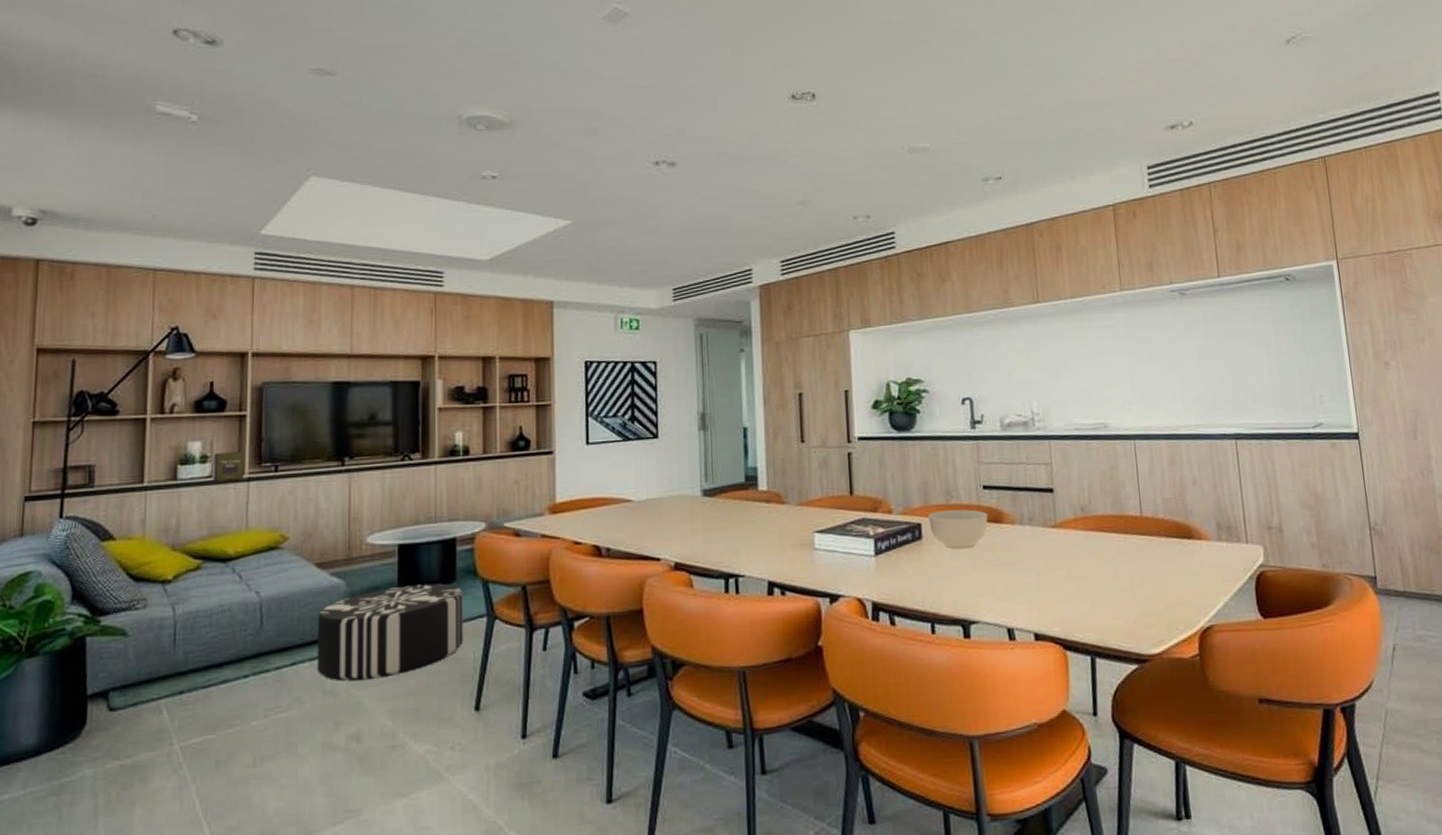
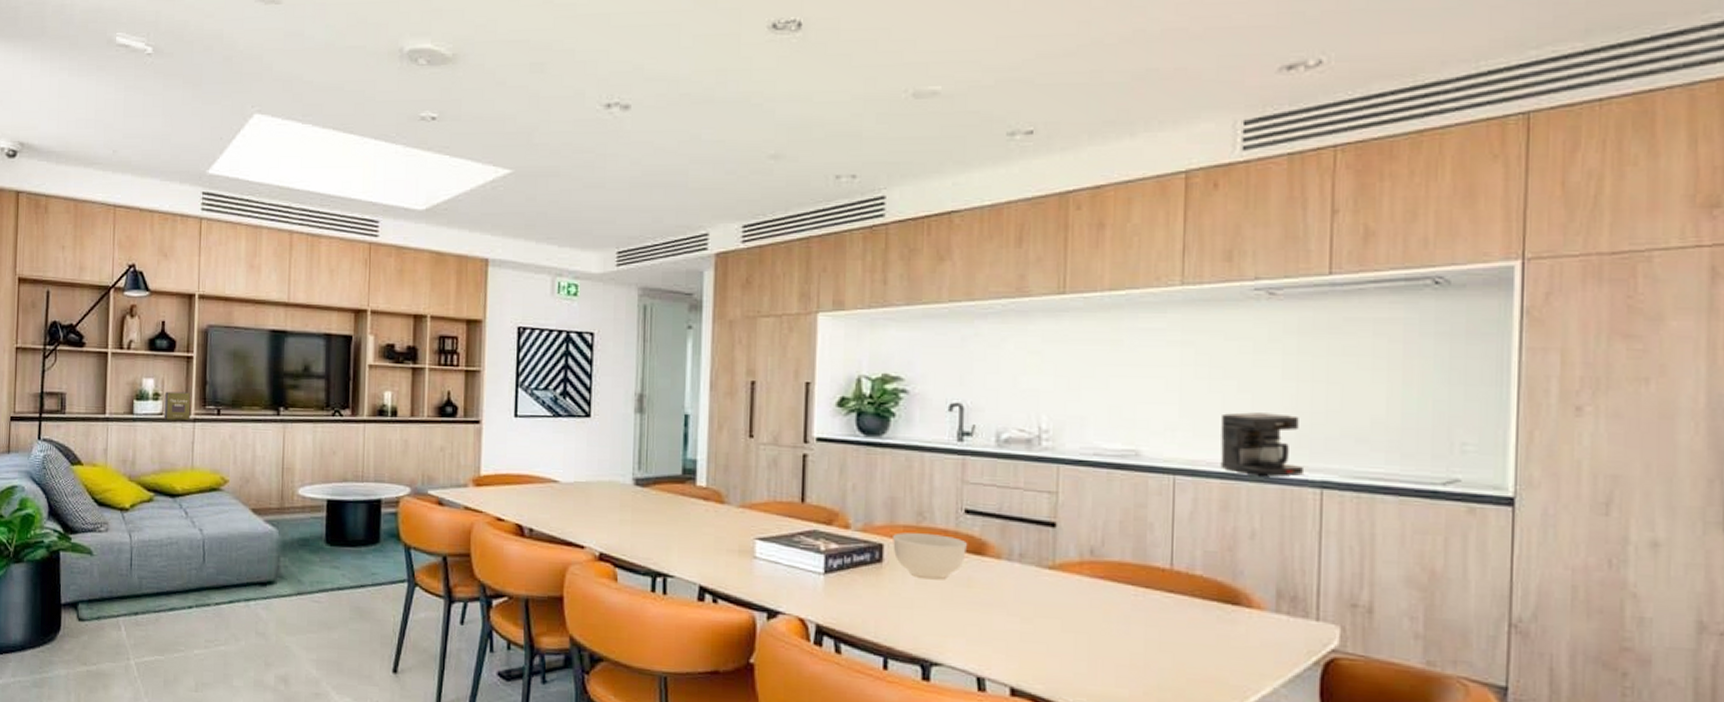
pouf: present [316,583,464,681] -> none [251,541,387,627]
coffee maker: none [1161,384,1222,434] -> present [1220,412,1303,476]

